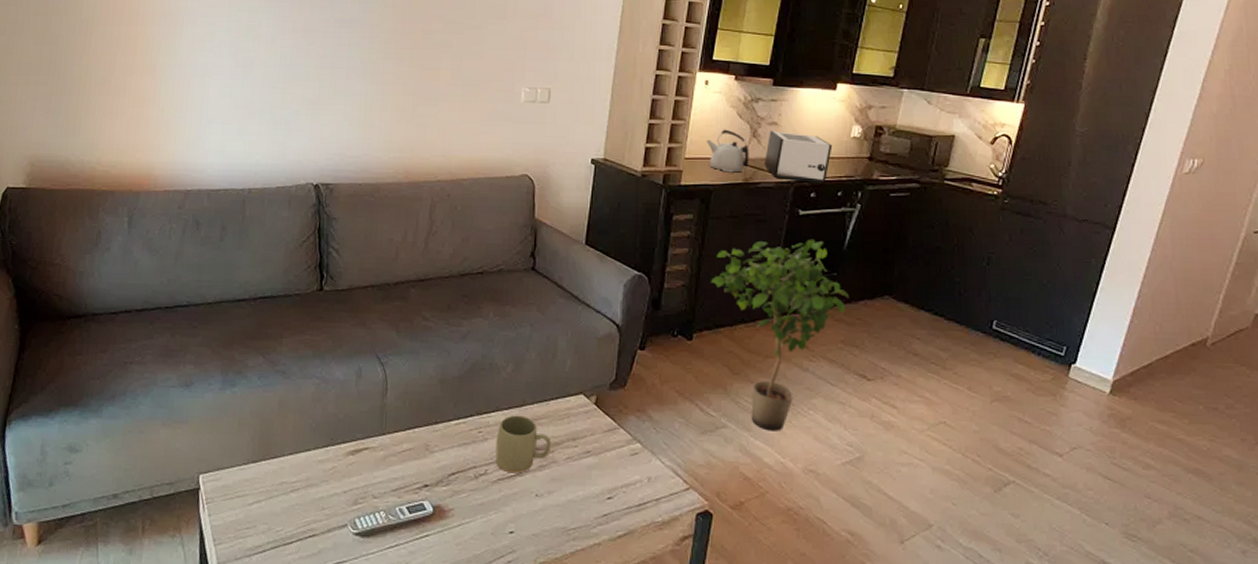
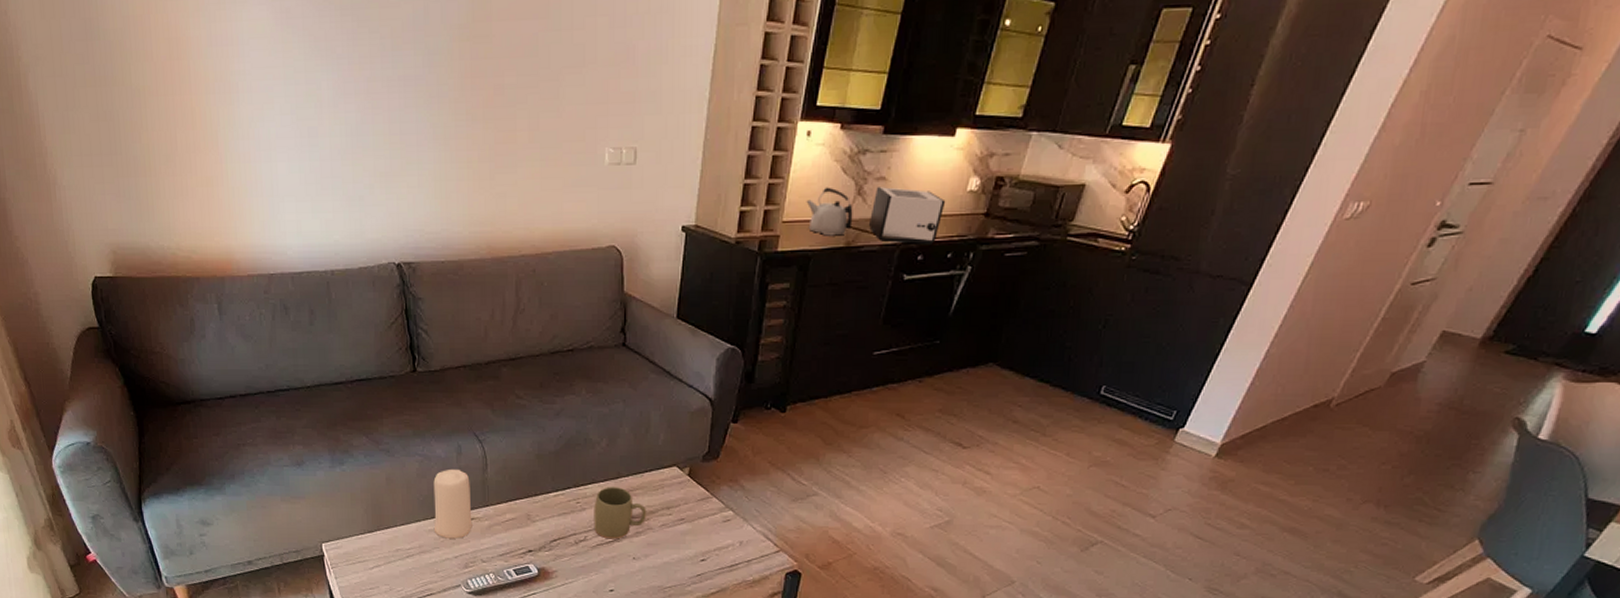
candle: none [324,393,368,471] -> present [433,468,472,539]
potted plant: present [711,239,849,431] -> none [807,305,951,498]

